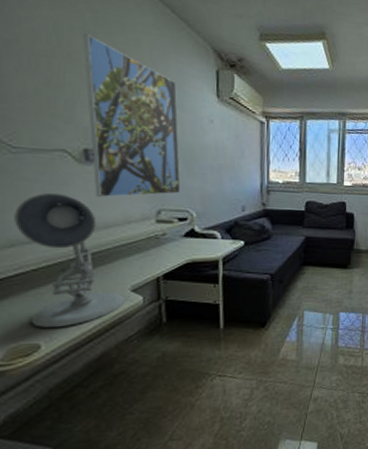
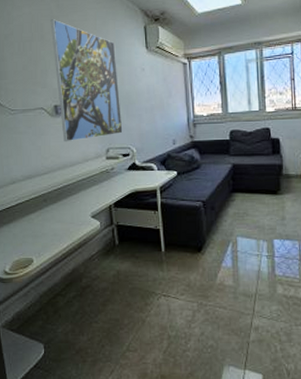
desk lamp: present [14,192,126,329] -> none [14,141,88,247]

